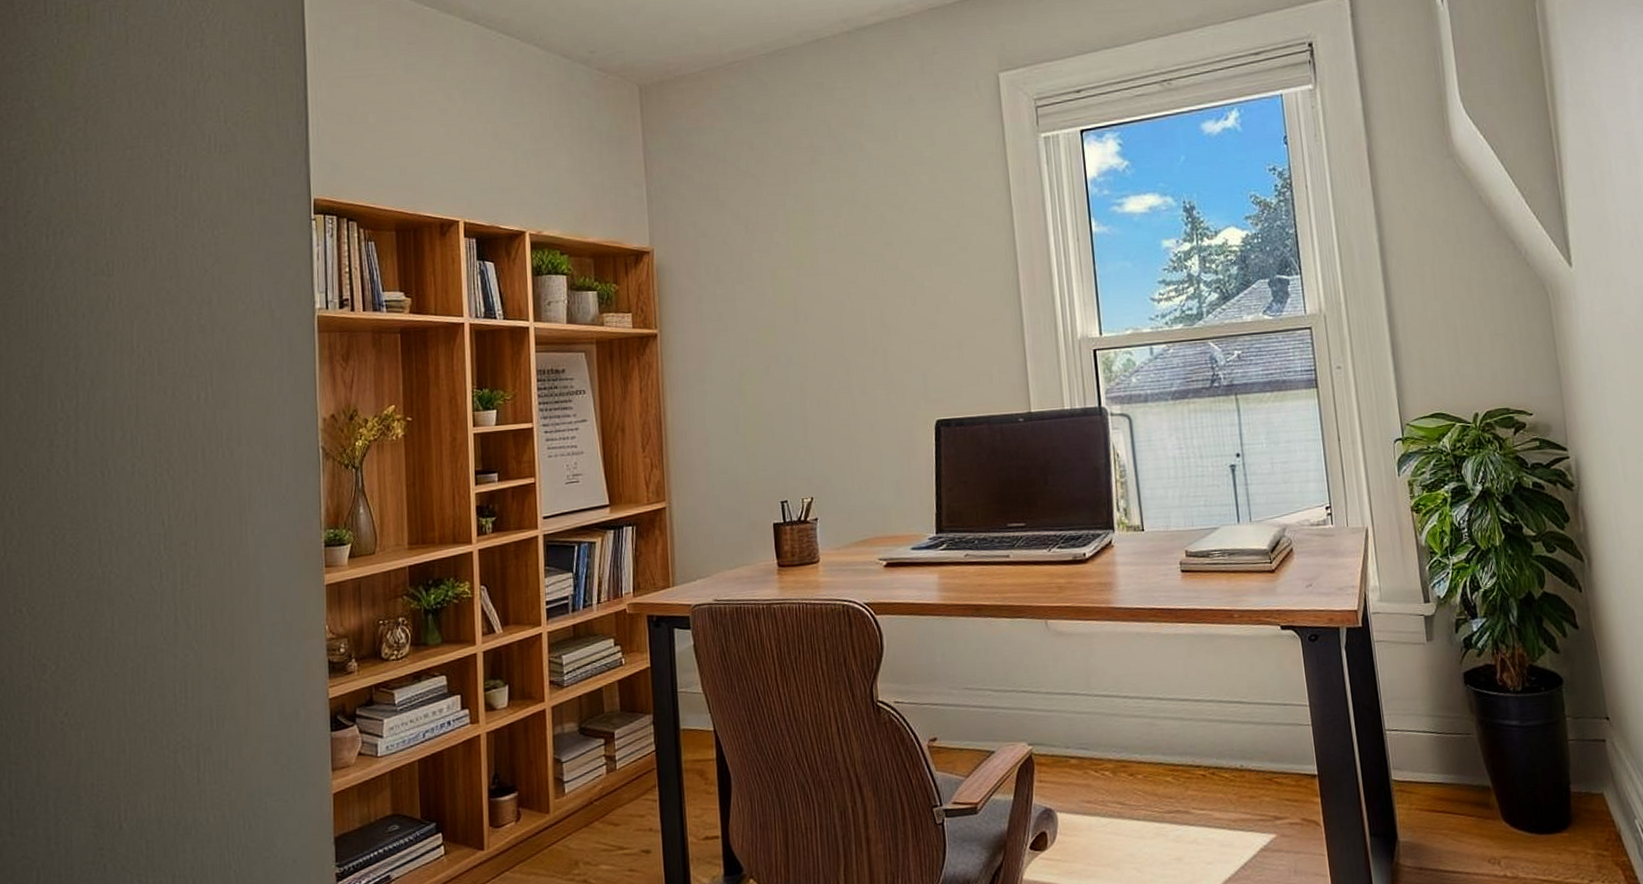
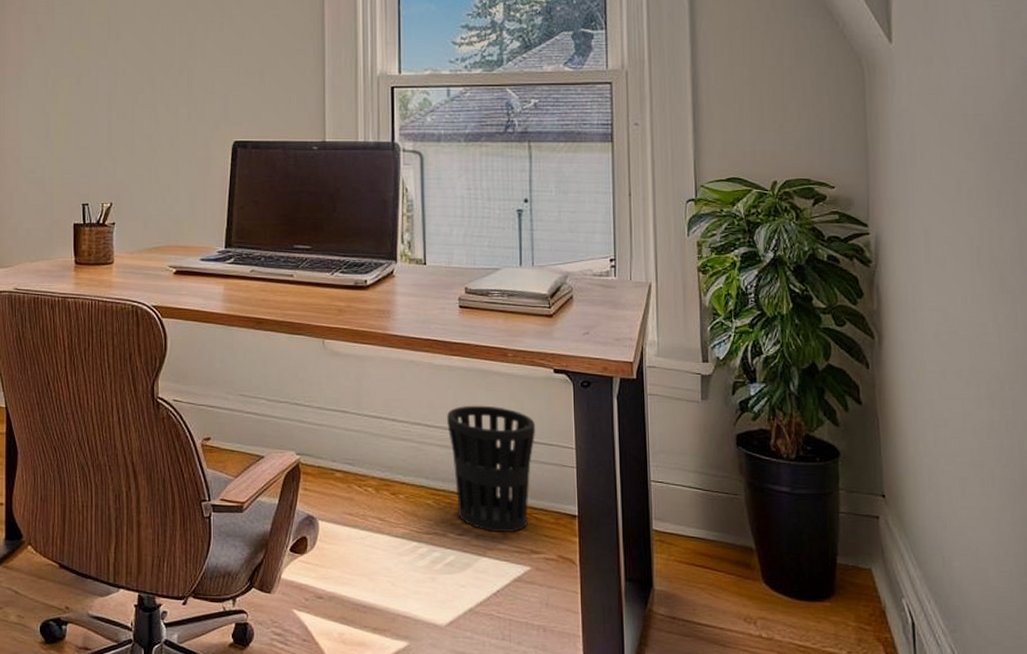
wastebasket: none [1178,671,1269,802] -> present [447,405,535,533]

